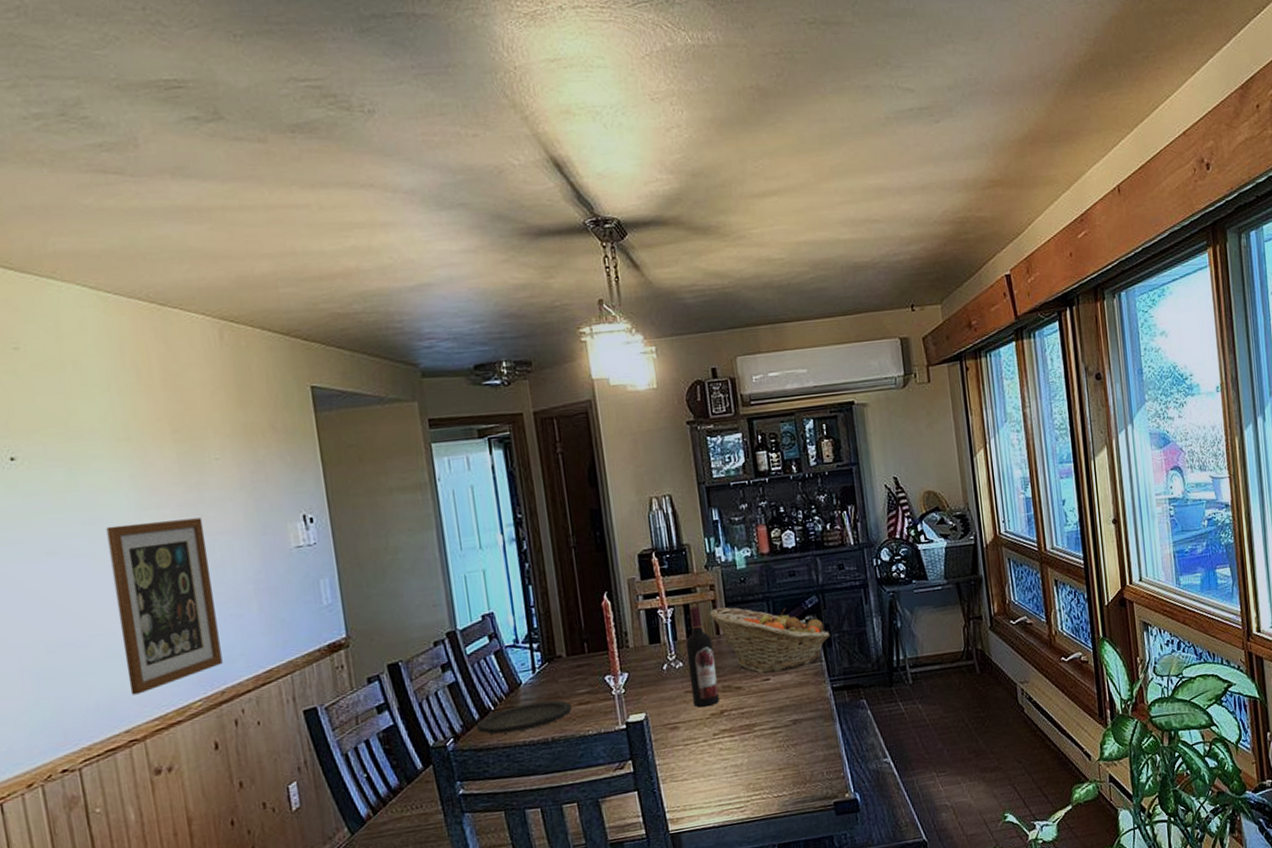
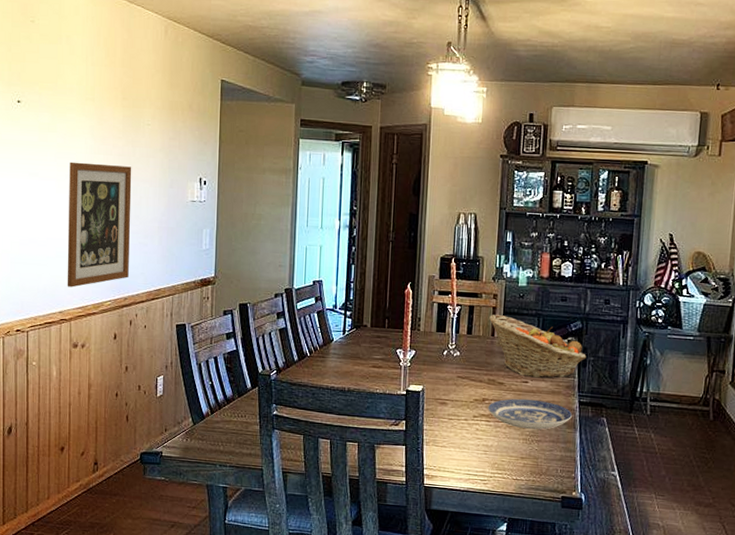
plate: present [476,700,573,734] -> none [294,357,368,378]
wine bottle: present [685,606,719,708] -> none [462,309,487,393]
plate: none [728,696,827,736] -> present [488,398,572,430]

